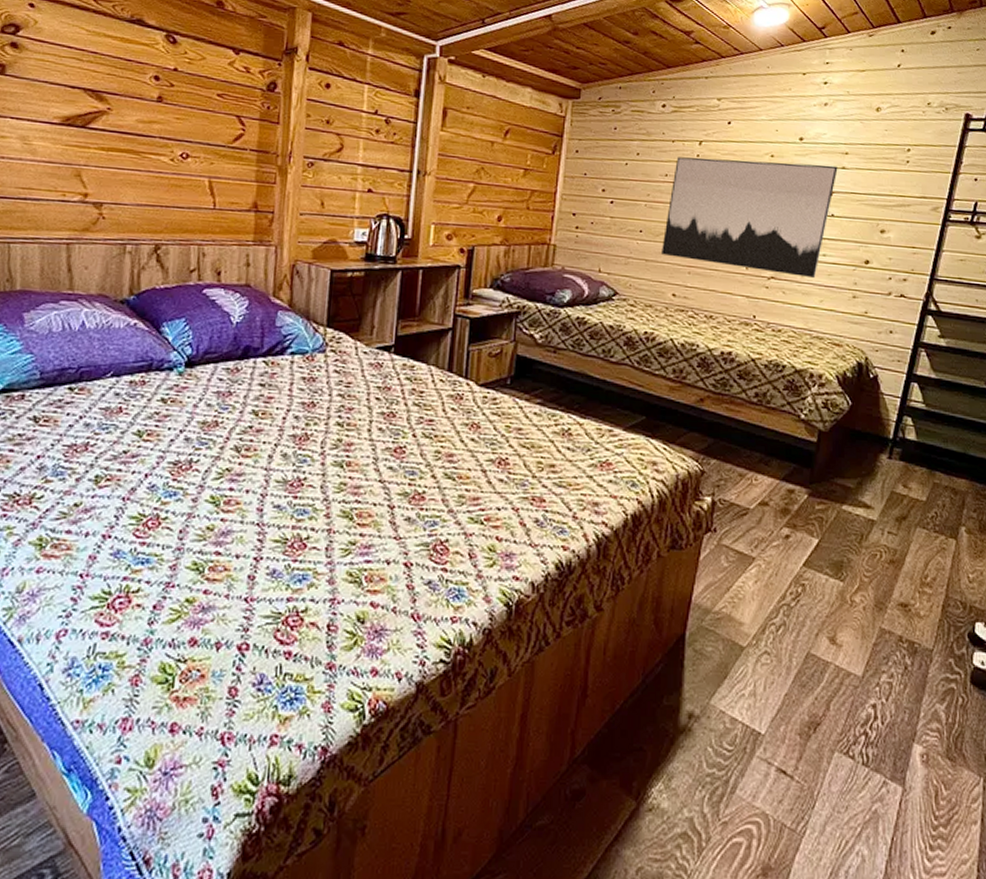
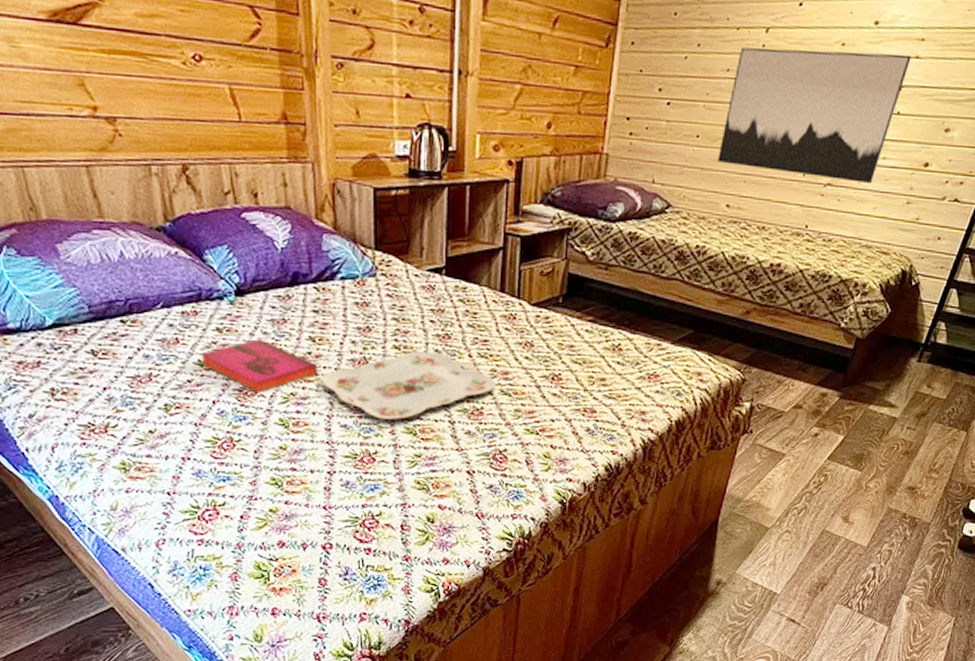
hardback book: none [140,409,258,468] -> present [199,337,318,394]
serving tray: none [259,429,440,502] -> present [322,351,496,419]

